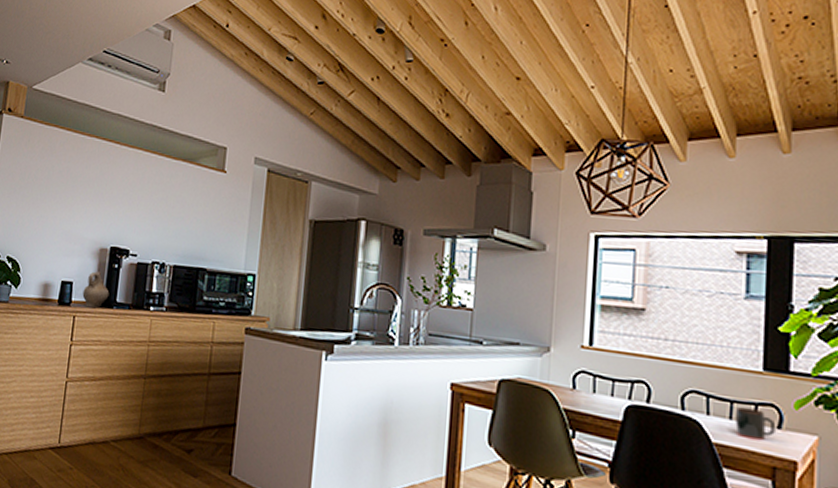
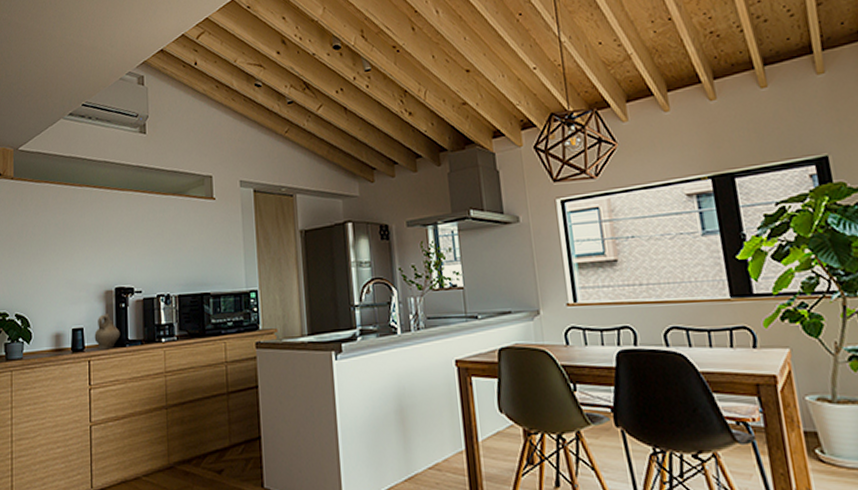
mug: present [735,407,775,441] -> none [713,334,752,363]

